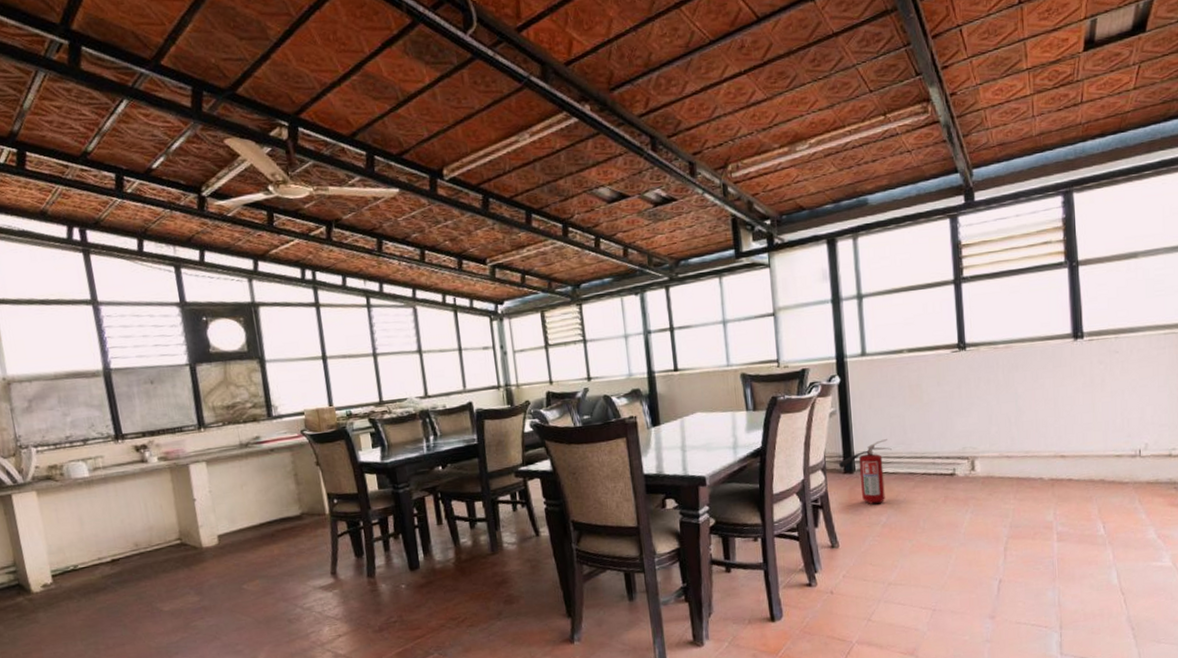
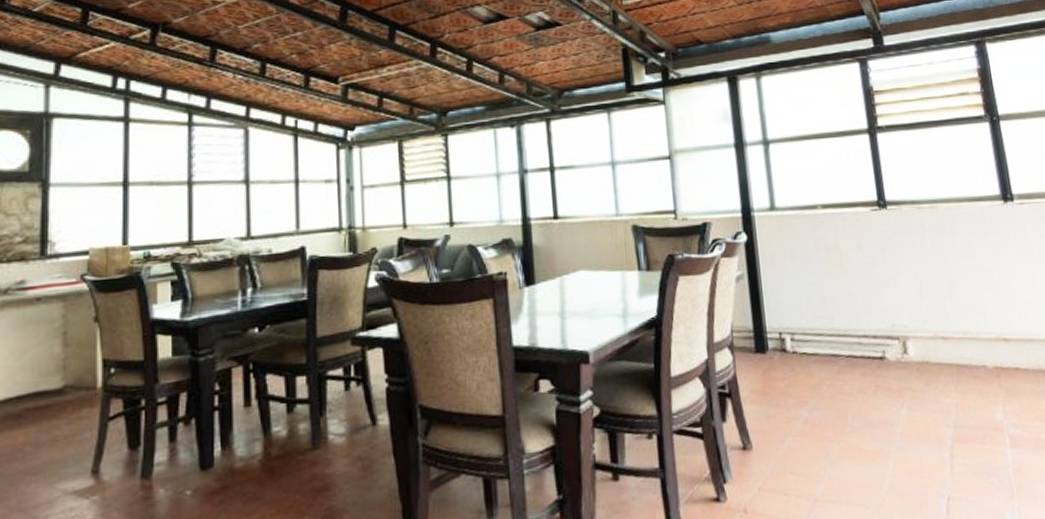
fire extinguisher: present [838,438,892,504] -> none [748,310,810,393]

